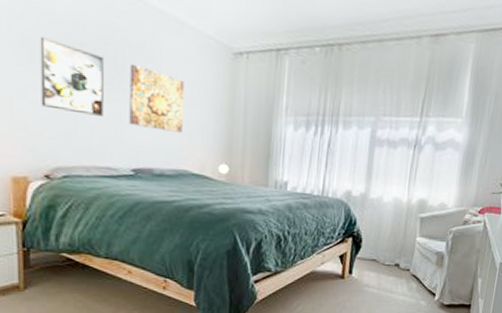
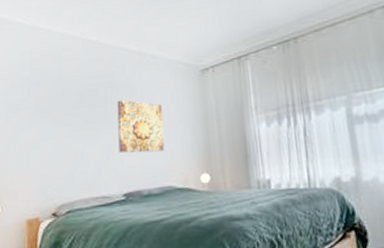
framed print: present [40,36,104,116] -> none [50,95,98,153]

